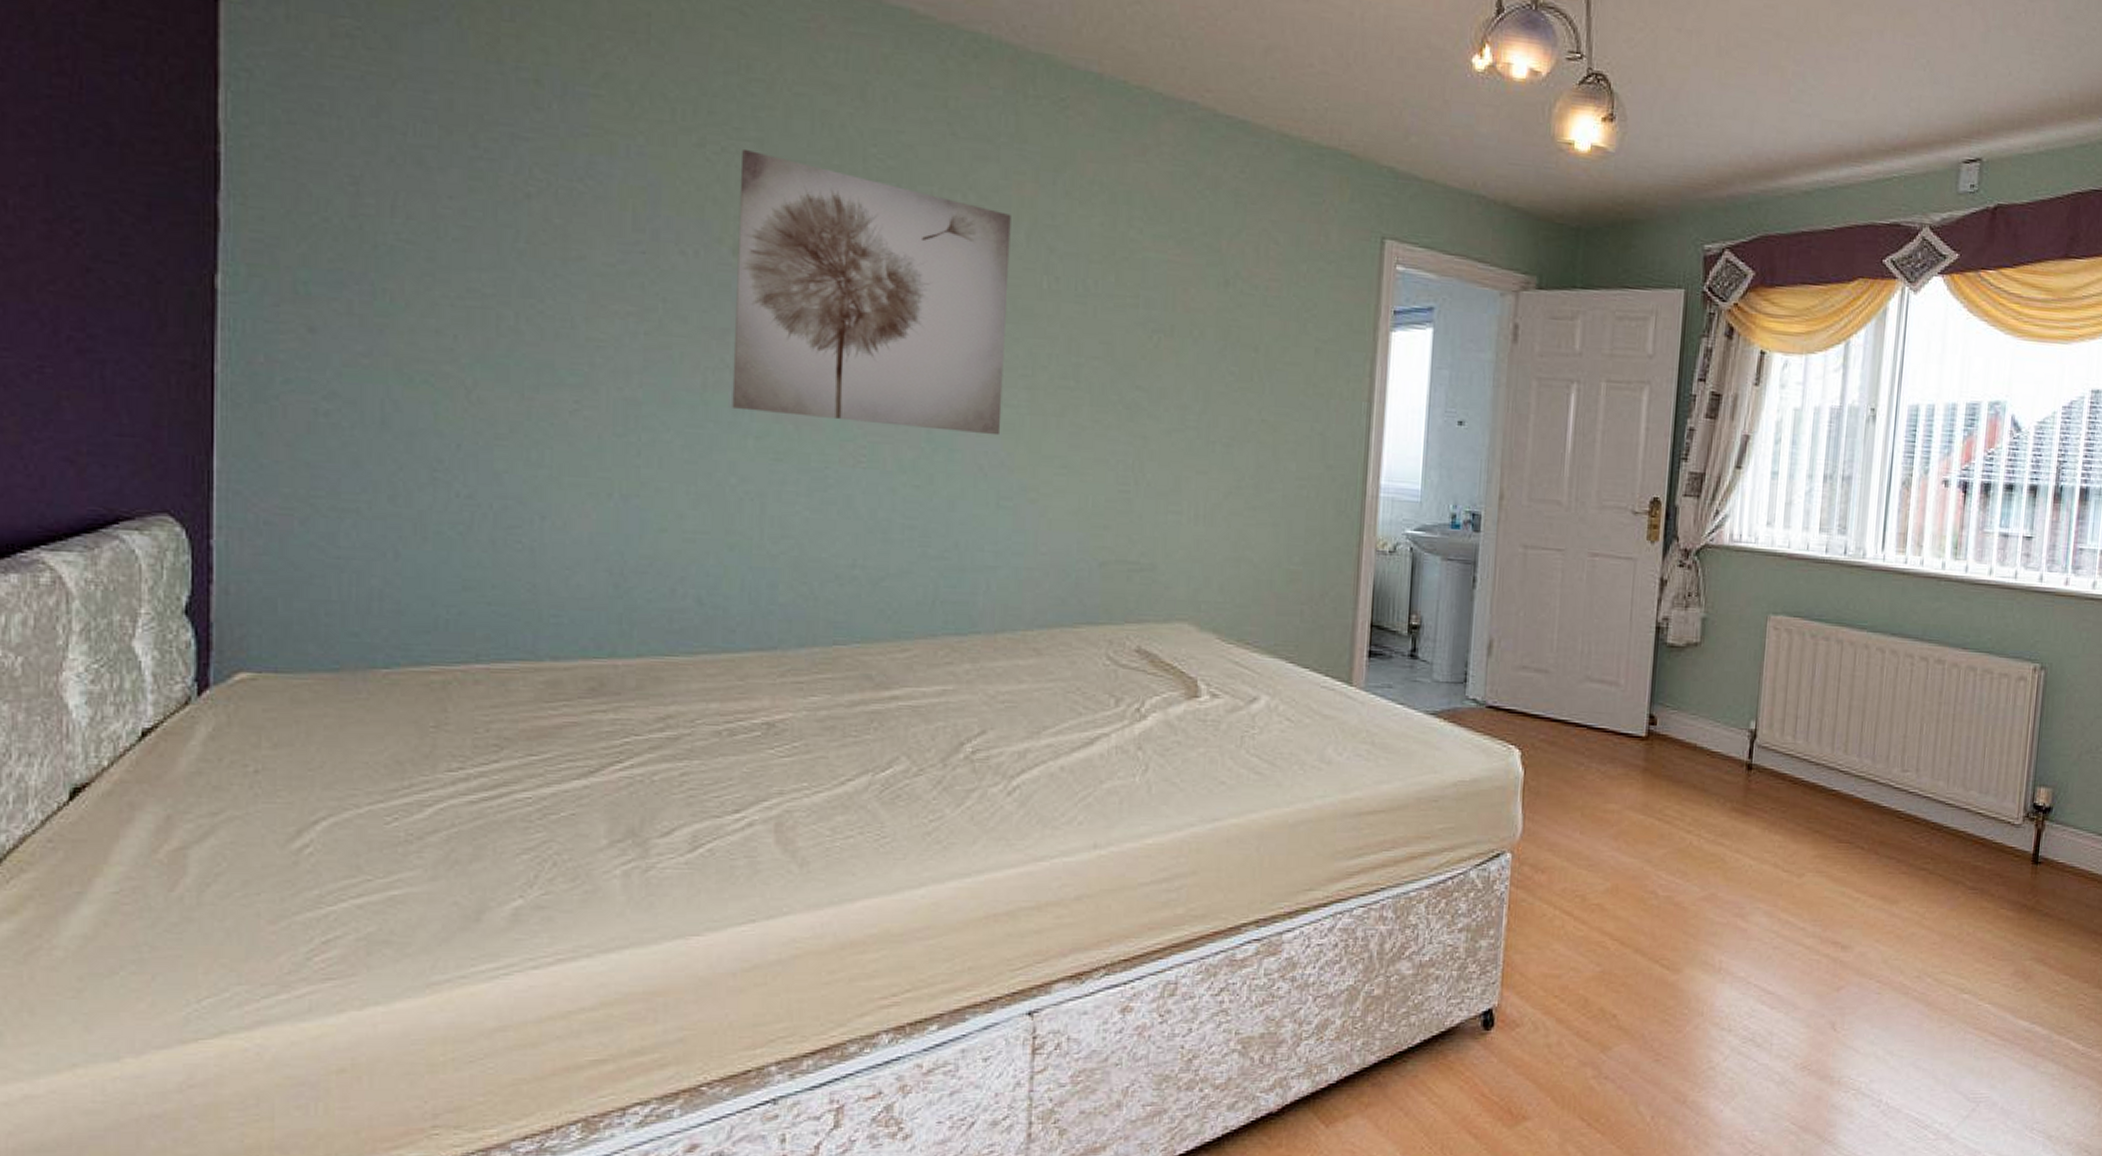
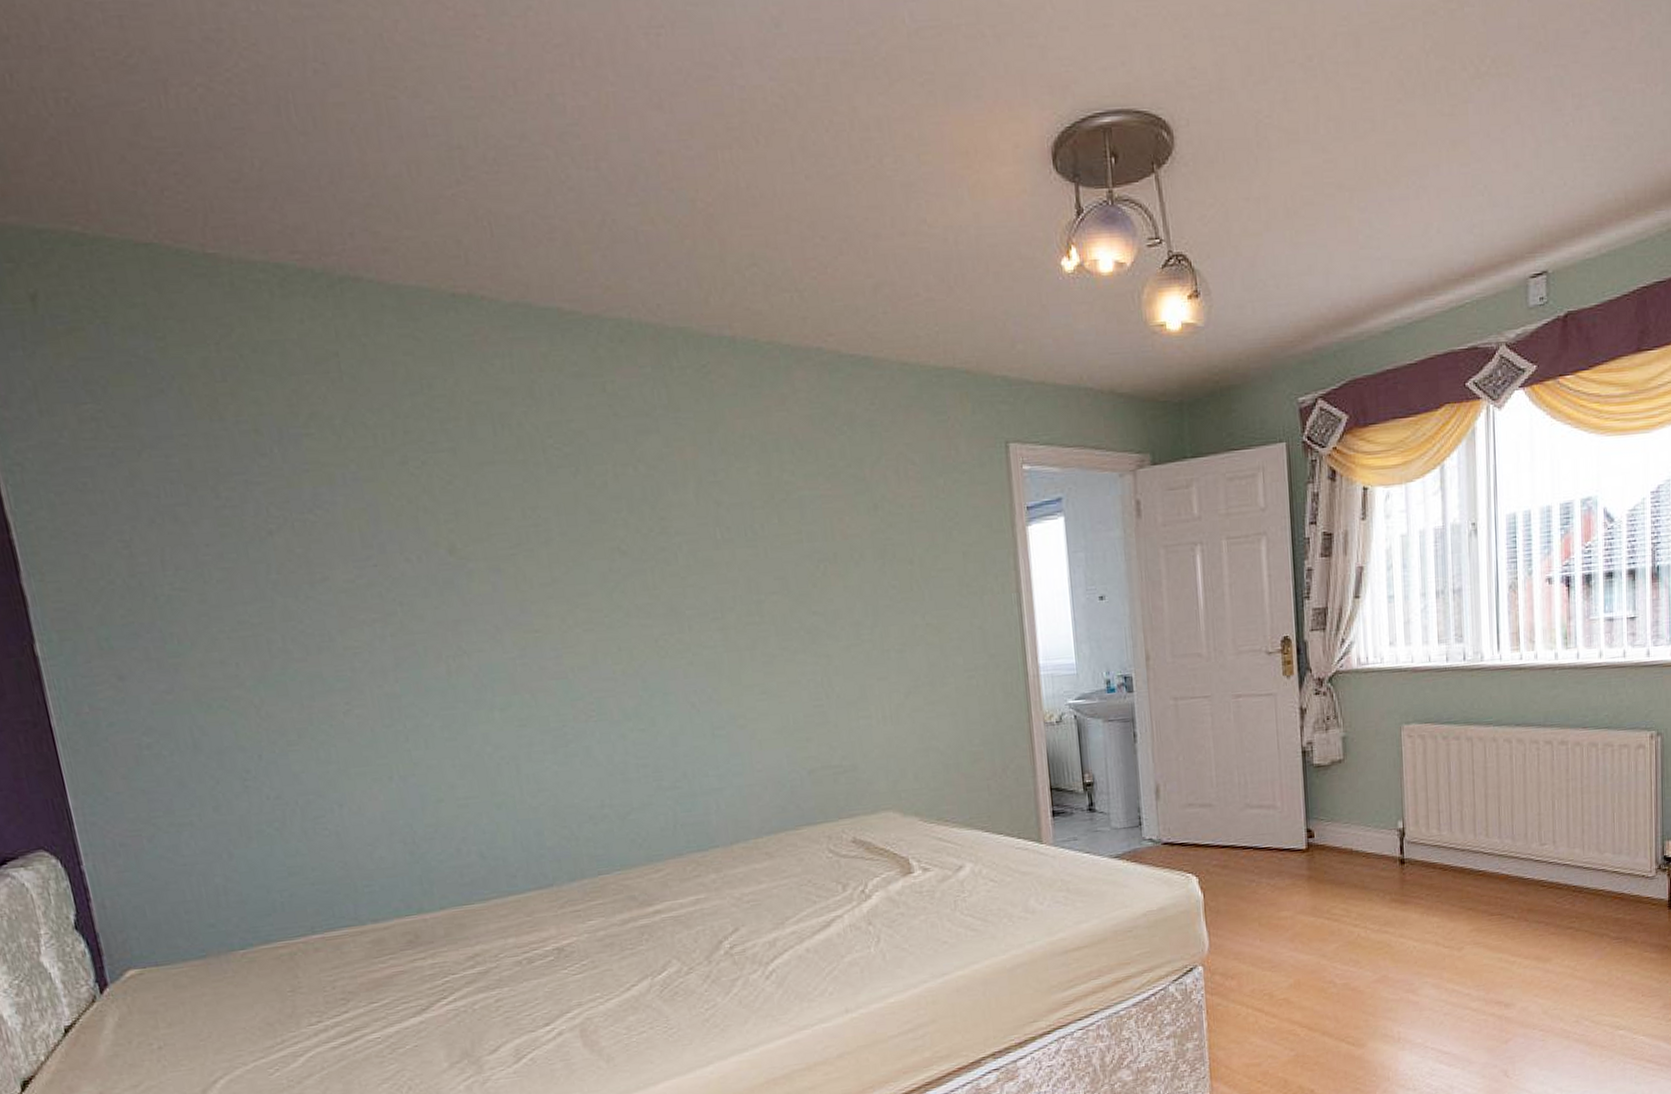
wall art: present [732,148,1011,436] -> none [439,459,705,688]

